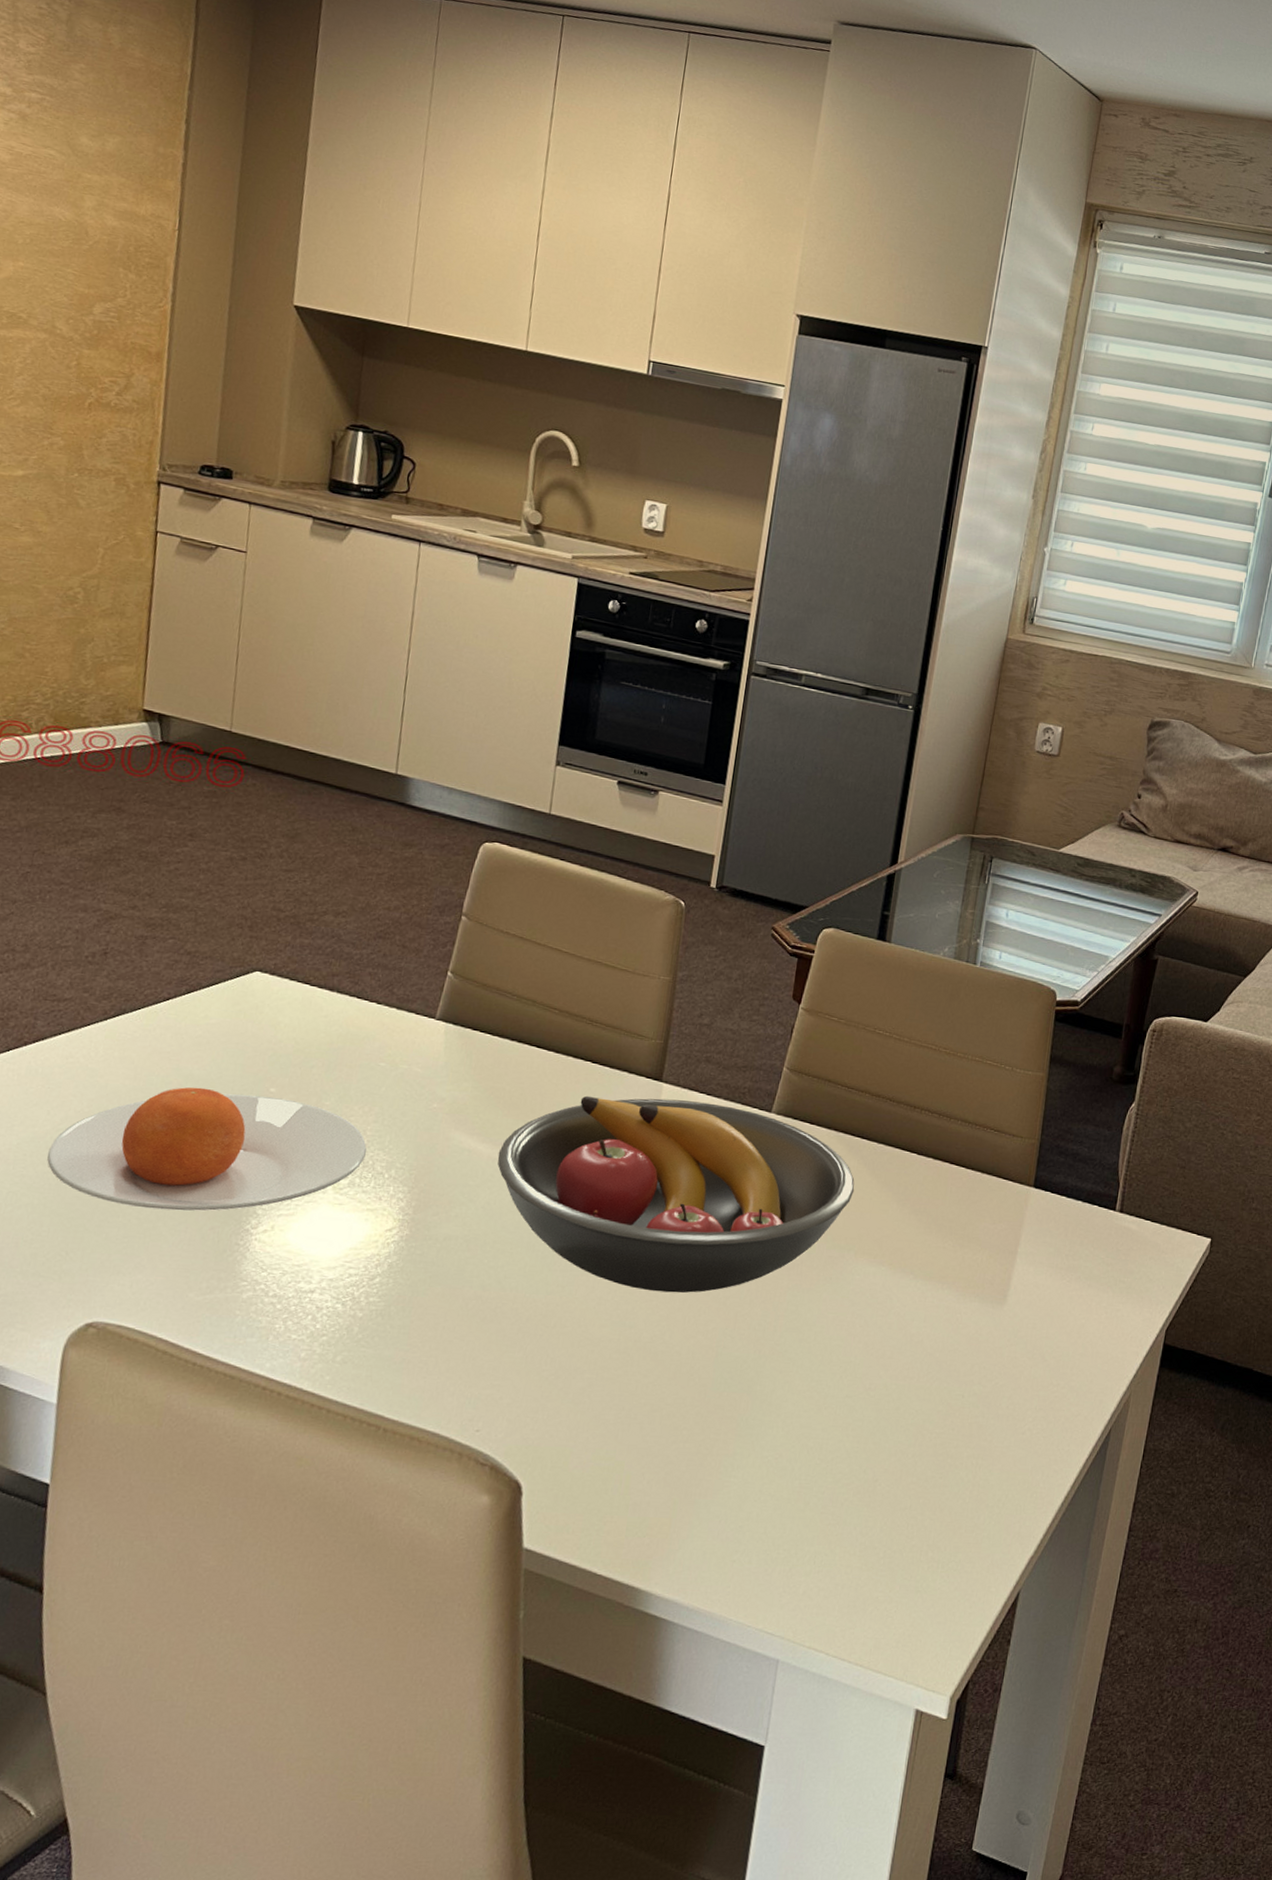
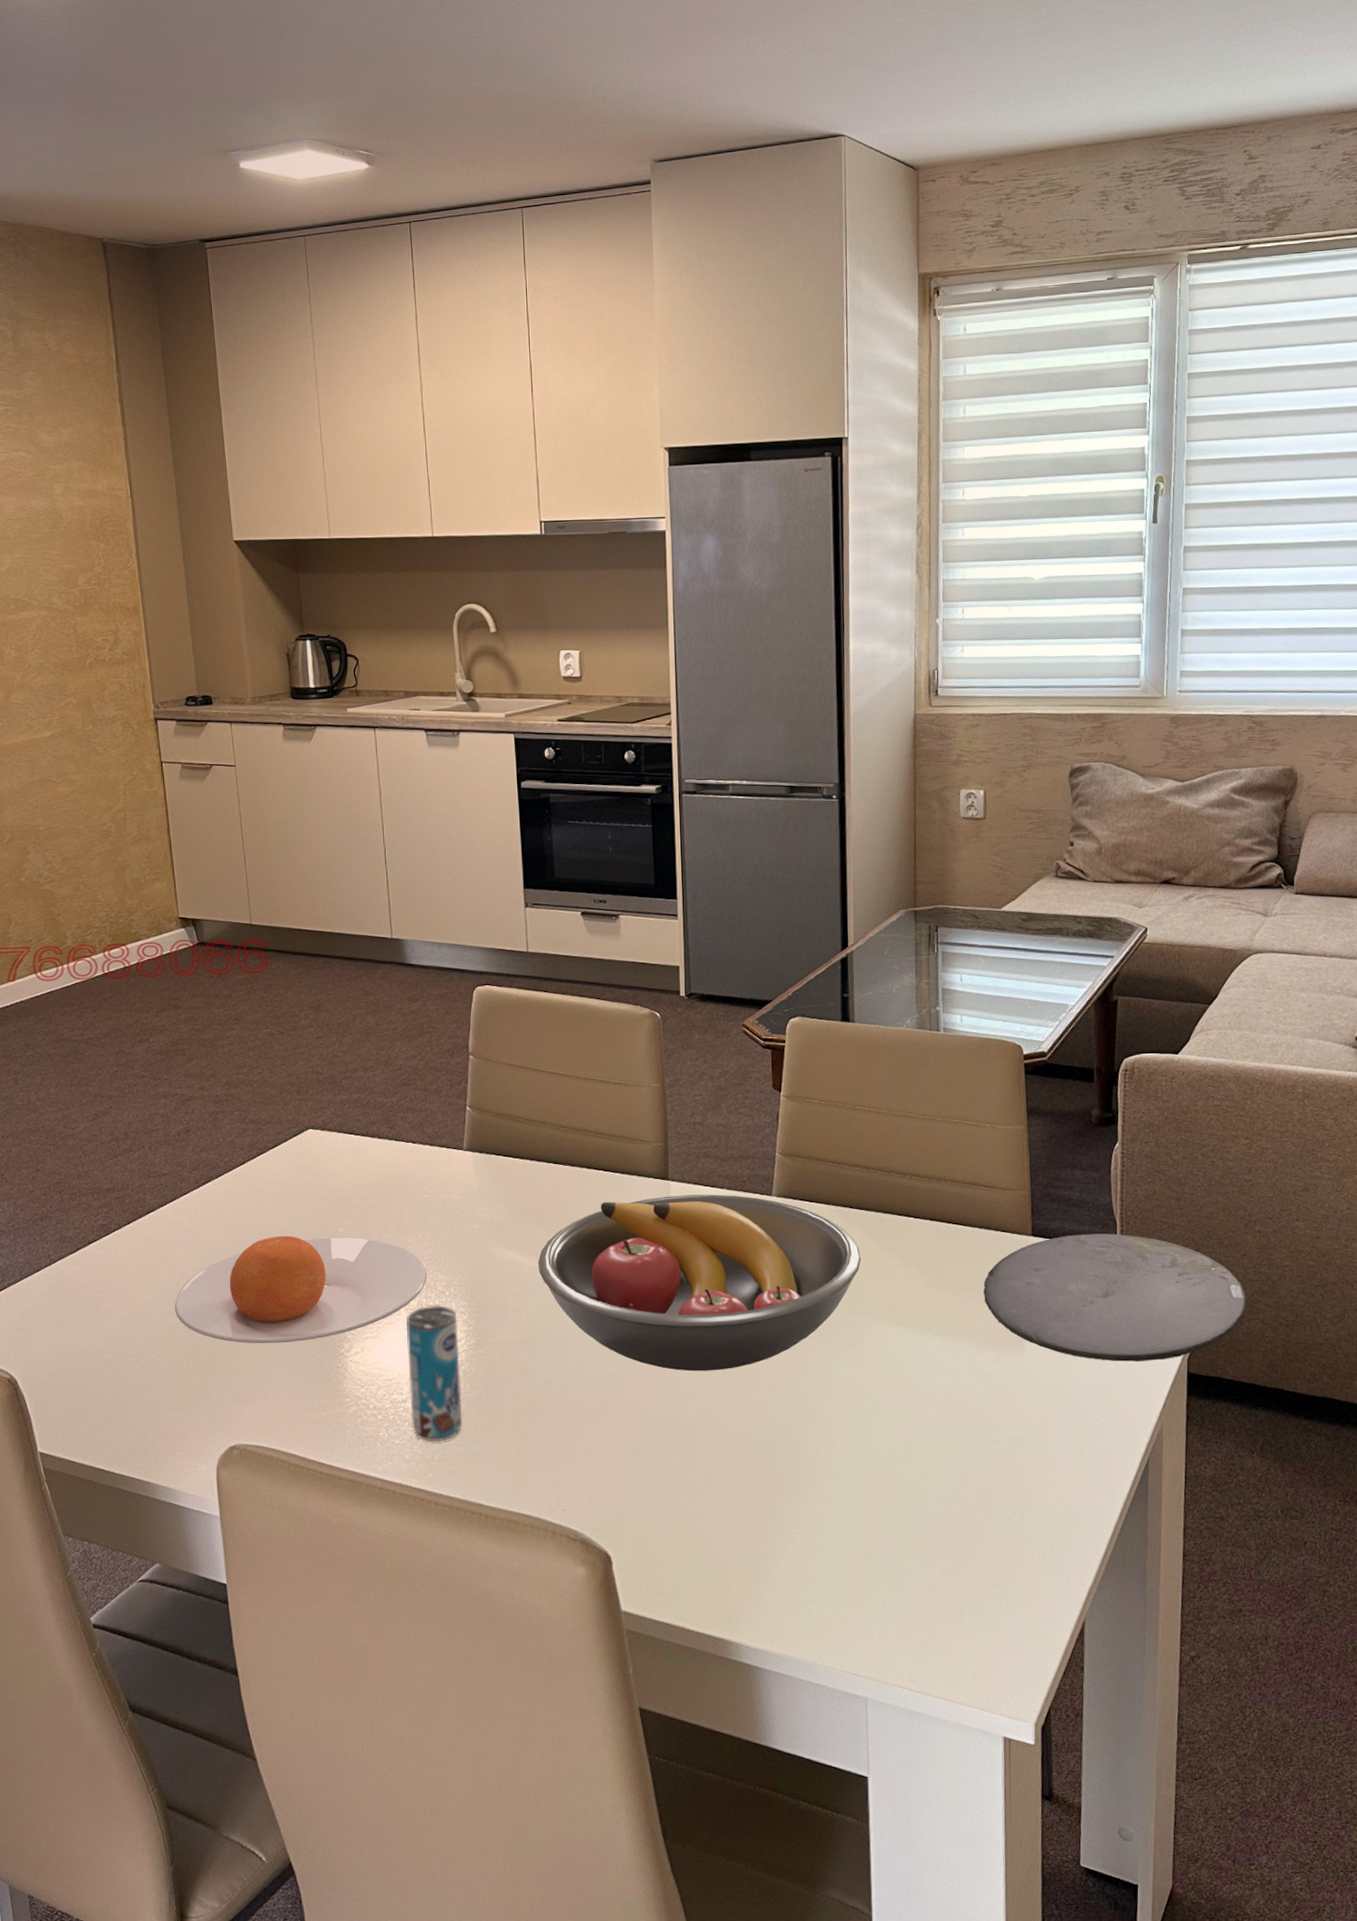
beverage can: none [315,1186,393,1341] -> present [406,1305,463,1442]
plate: none [973,1190,1233,1328] -> present [983,1233,1247,1362]

